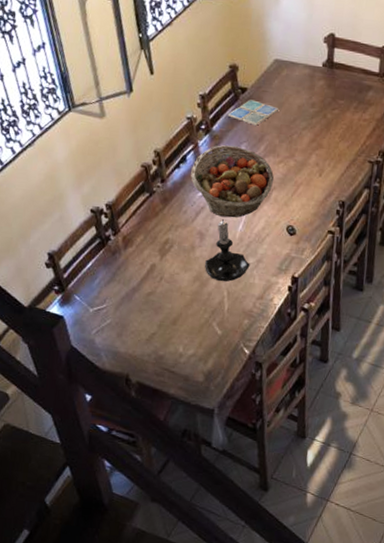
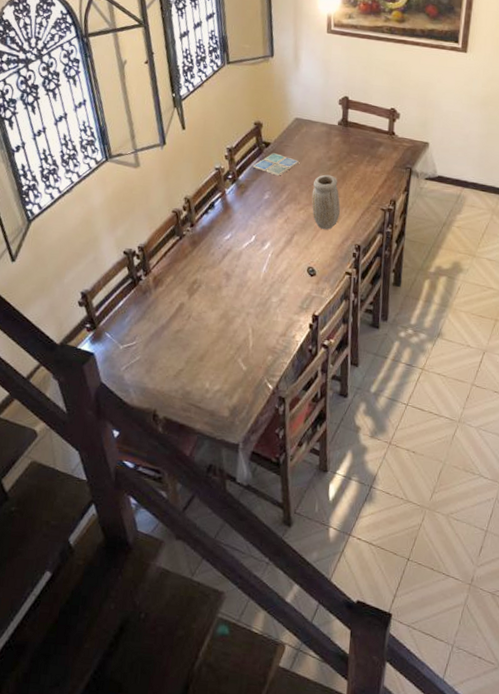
fruit basket: present [191,145,275,218] -> none [218,193,296,260]
candle holder: present [205,219,250,282] -> none [231,261,273,320]
vase: none [292,123,324,185] -> present [311,174,340,230]

